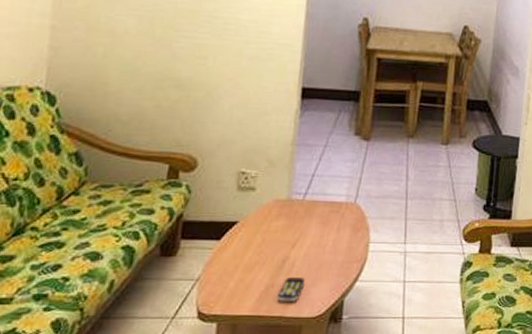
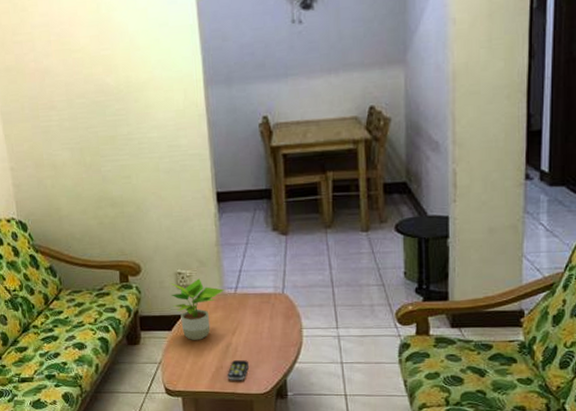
potted plant: none [227,180,293,252] -> present [169,278,225,340]

